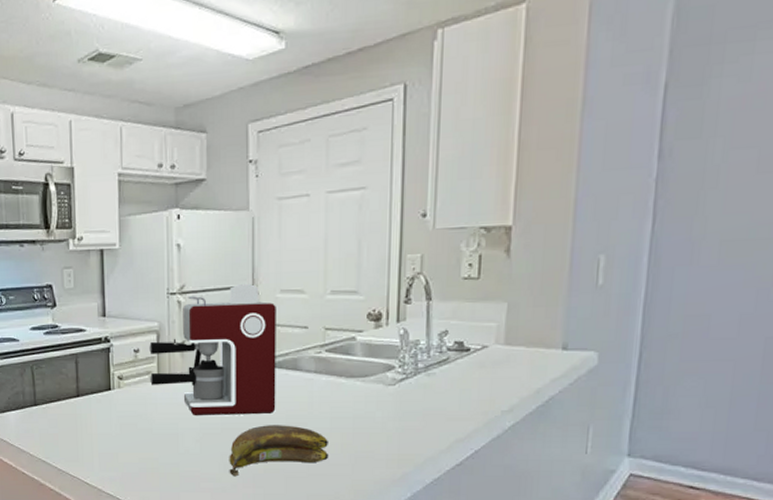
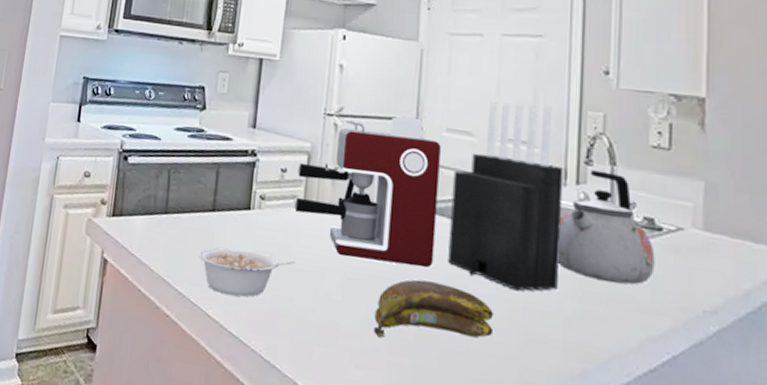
legume: none [70,424,157,464] -> present [198,247,295,297]
knife block: none [288,255,386,421] -> present [448,102,564,292]
kettle: none [381,307,463,400] -> present [557,170,655,285]

